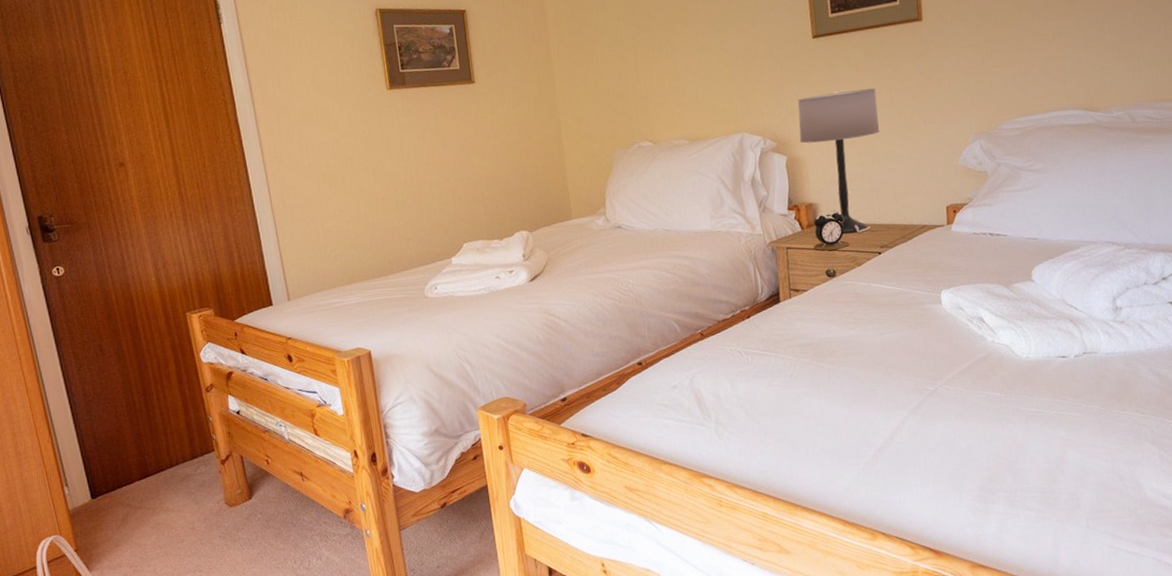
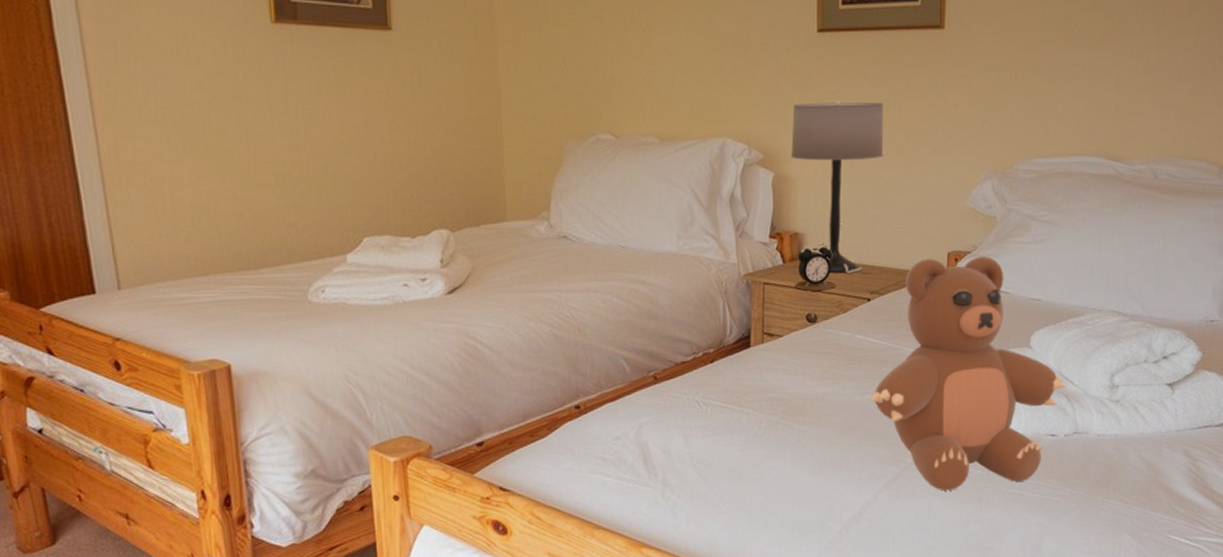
teddy bear: none [889,206,1071,413] -> present [870,256,1066,491]

